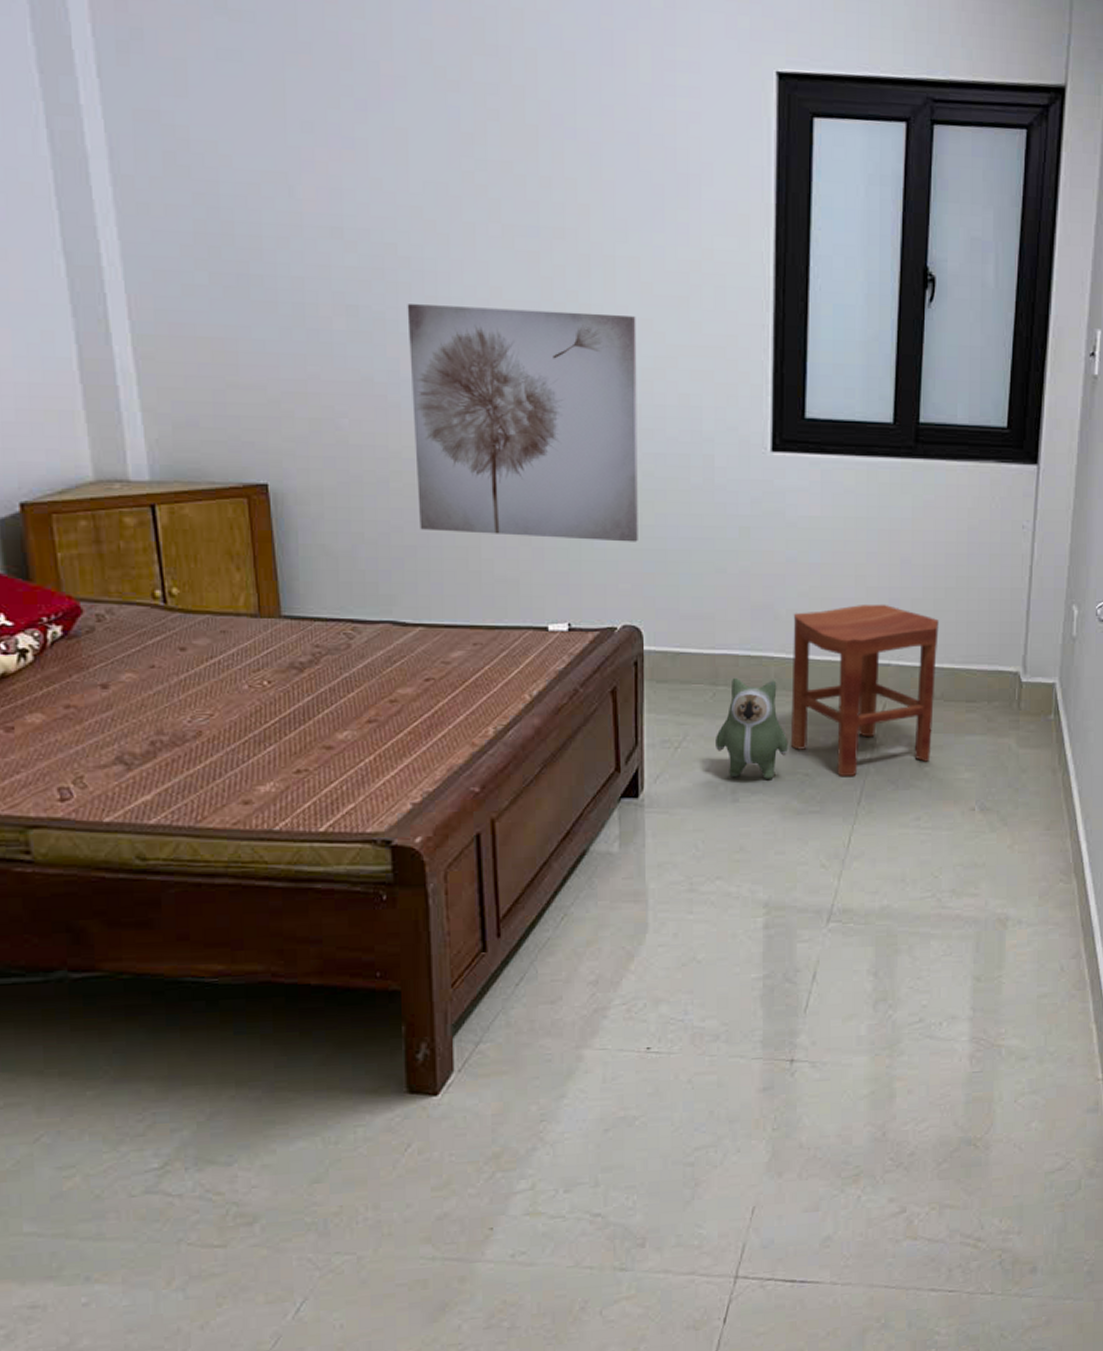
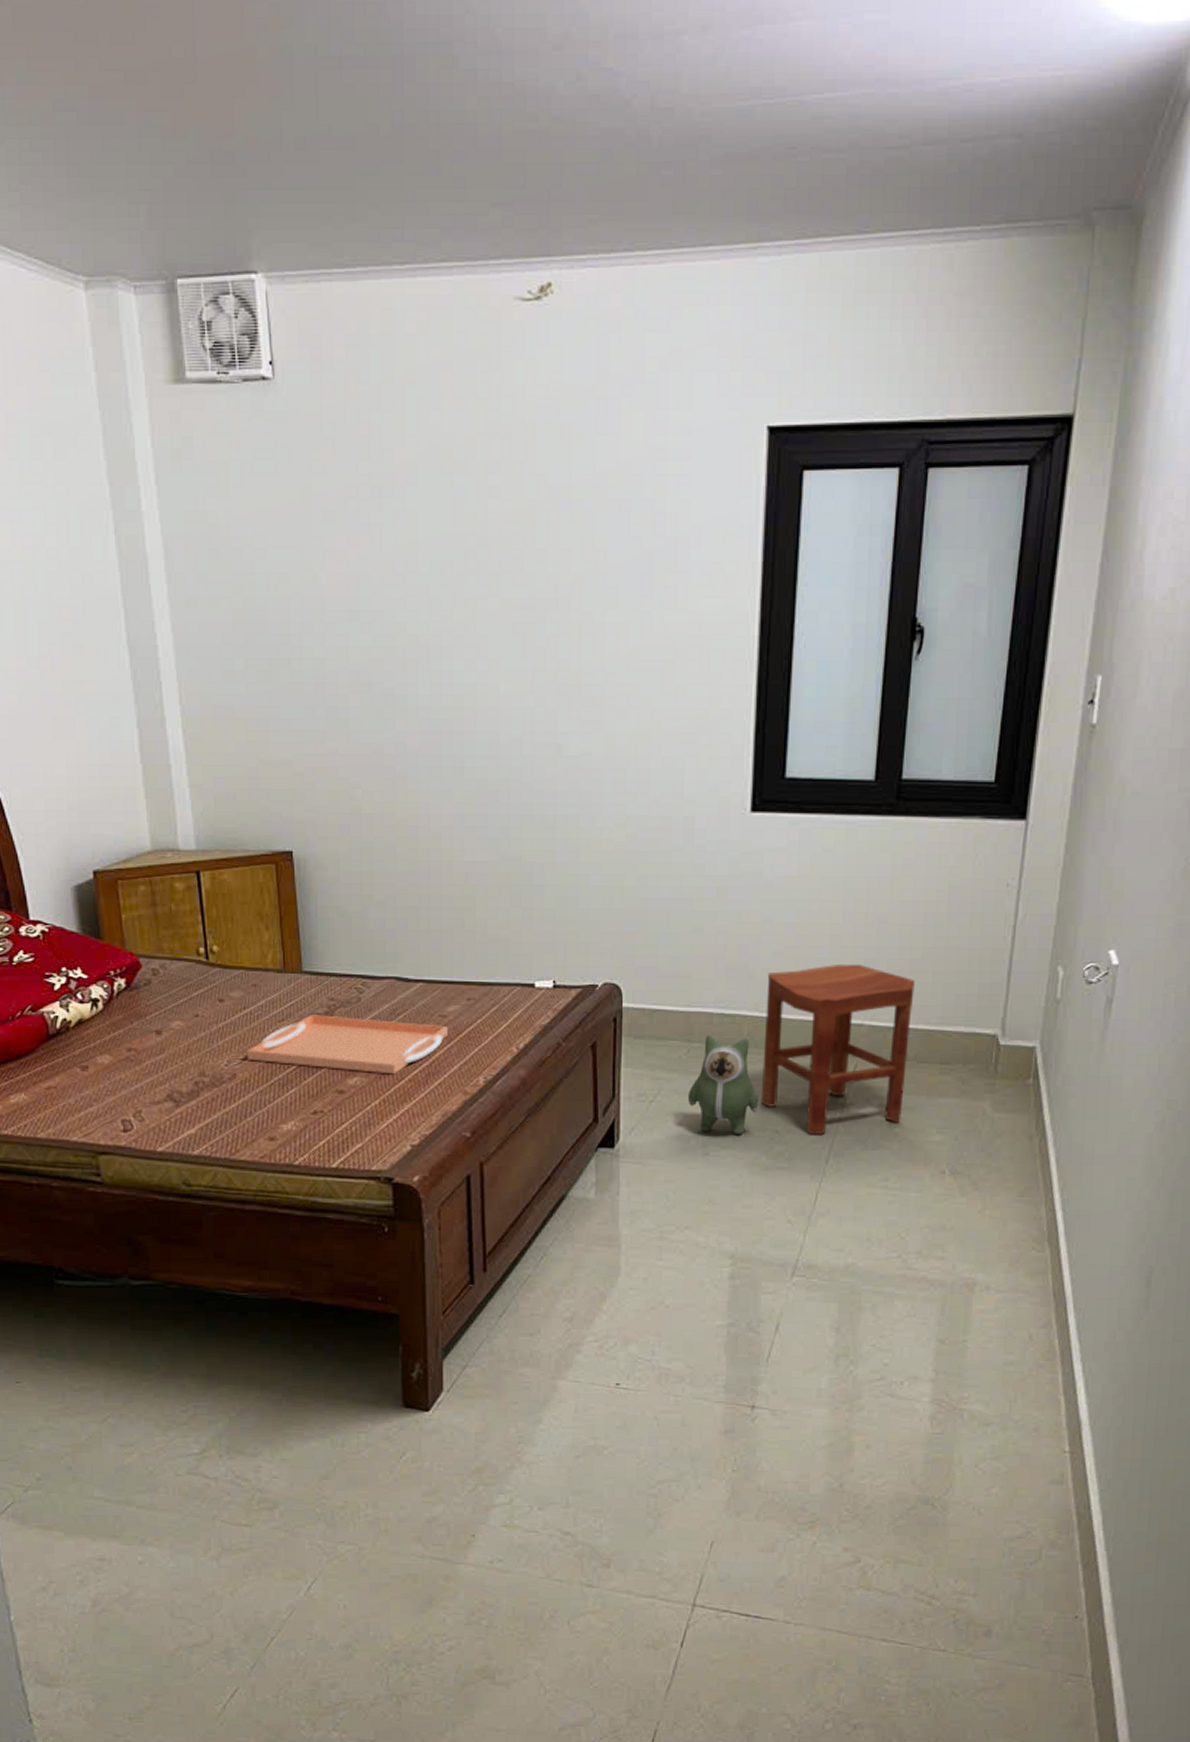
serving tray: none [214,663,452,727] -> present [246,1015,448,1075]
wall art: present [407,304,638,542] -> none [414,679,624,903]

